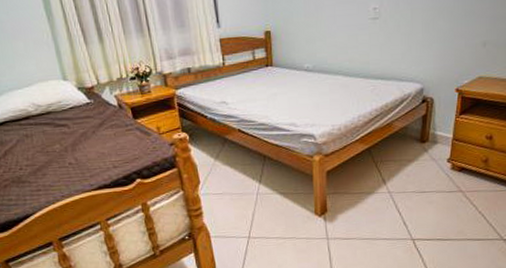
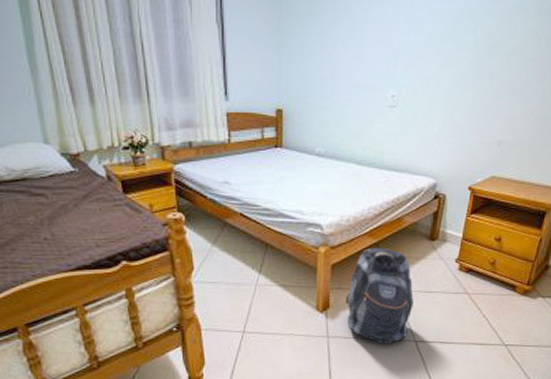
backpack: none [342,152,408,244] -> present [345,247,414,344]

